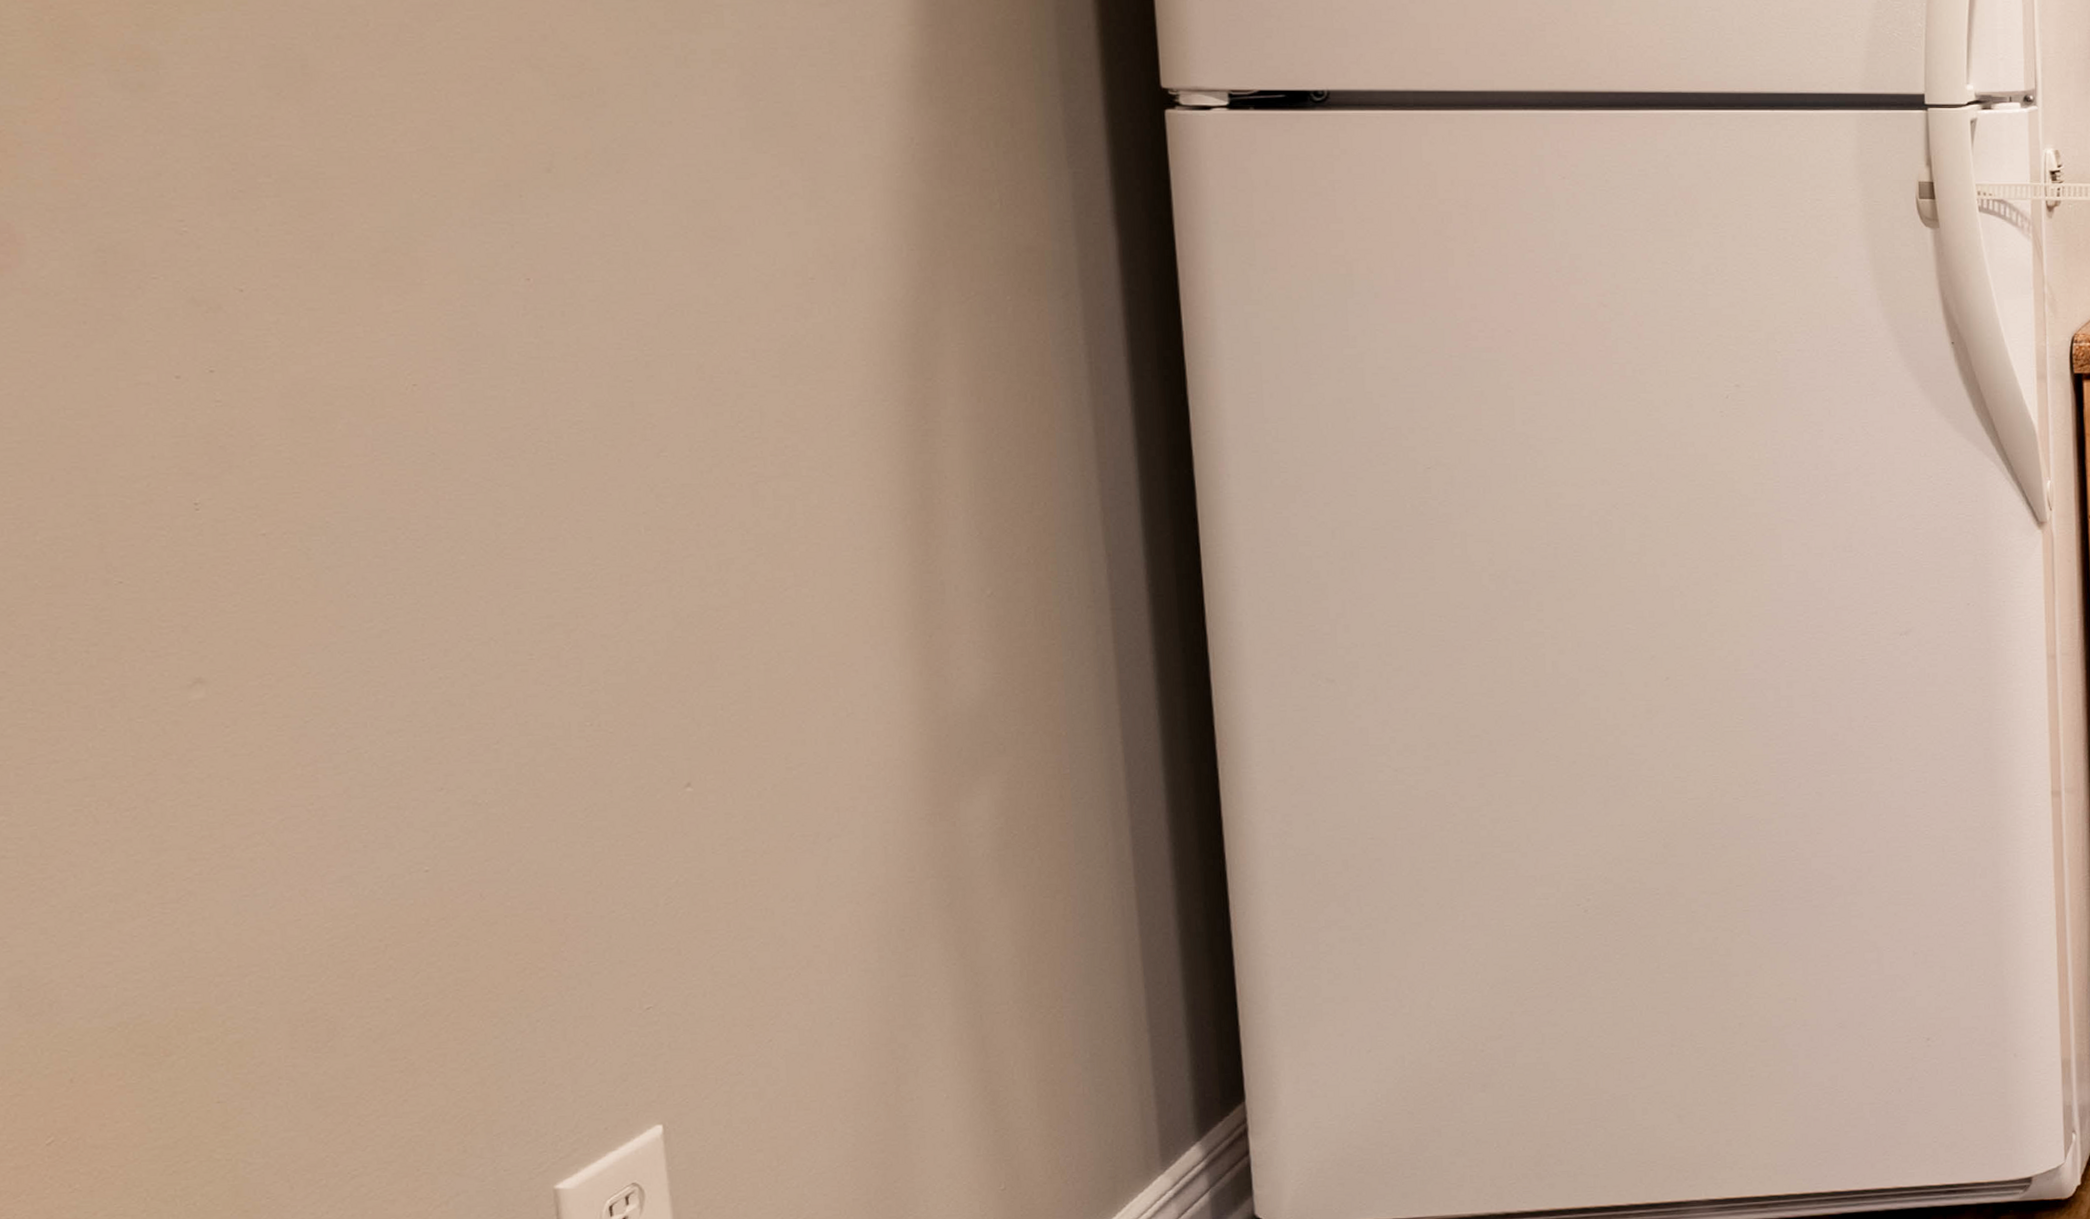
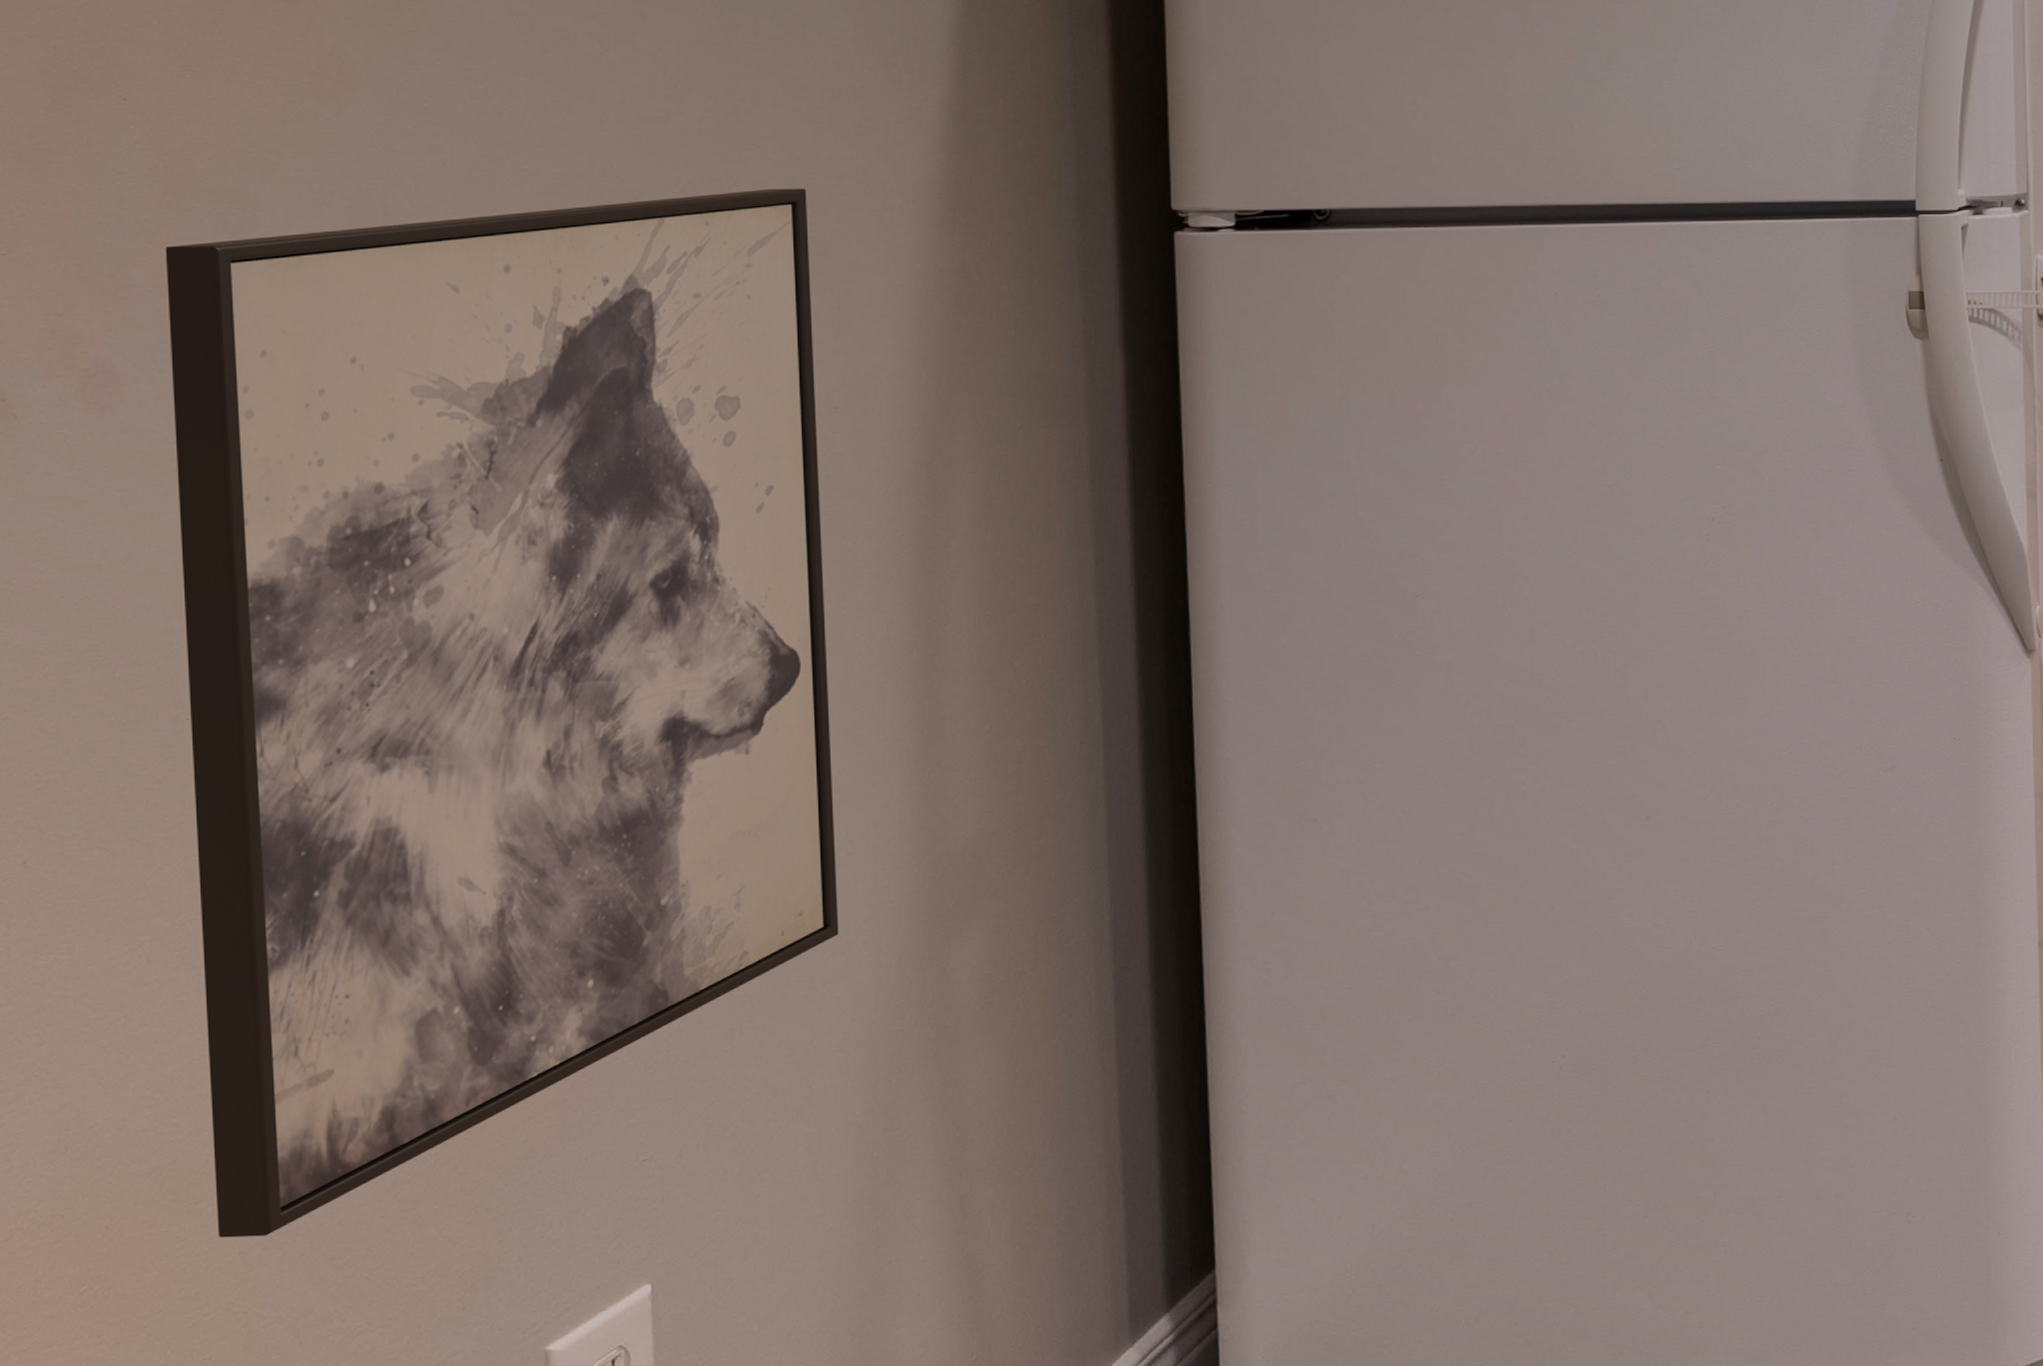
wall art: none [58,58,842,1089] -> present [165,188,839,1238]

